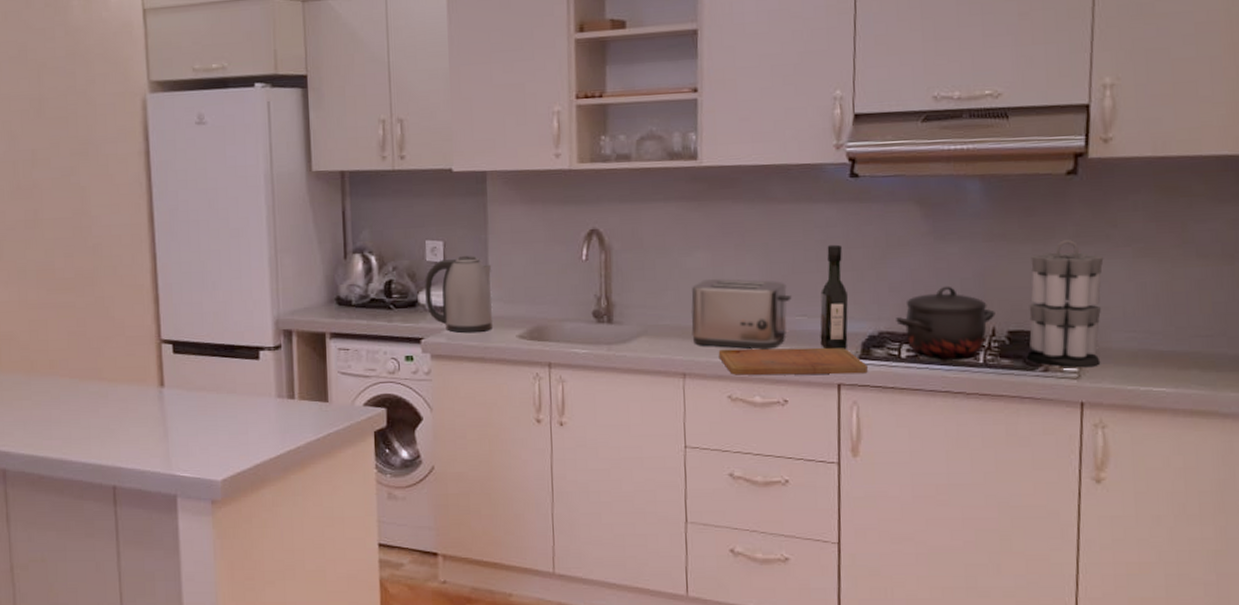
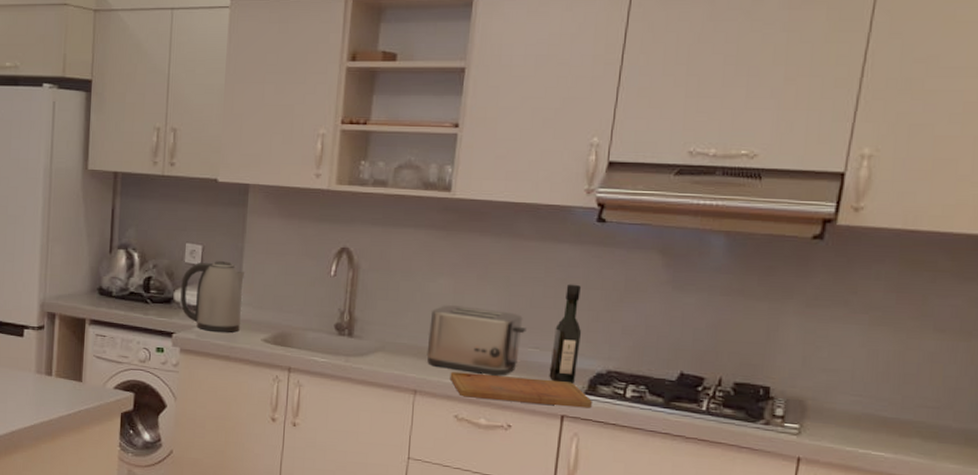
cooking pot: present [896,286,996,361] -> none [625,333,724,406]
spice rack: present [1027,240,1104,368] -> none [750,301,839,426]

